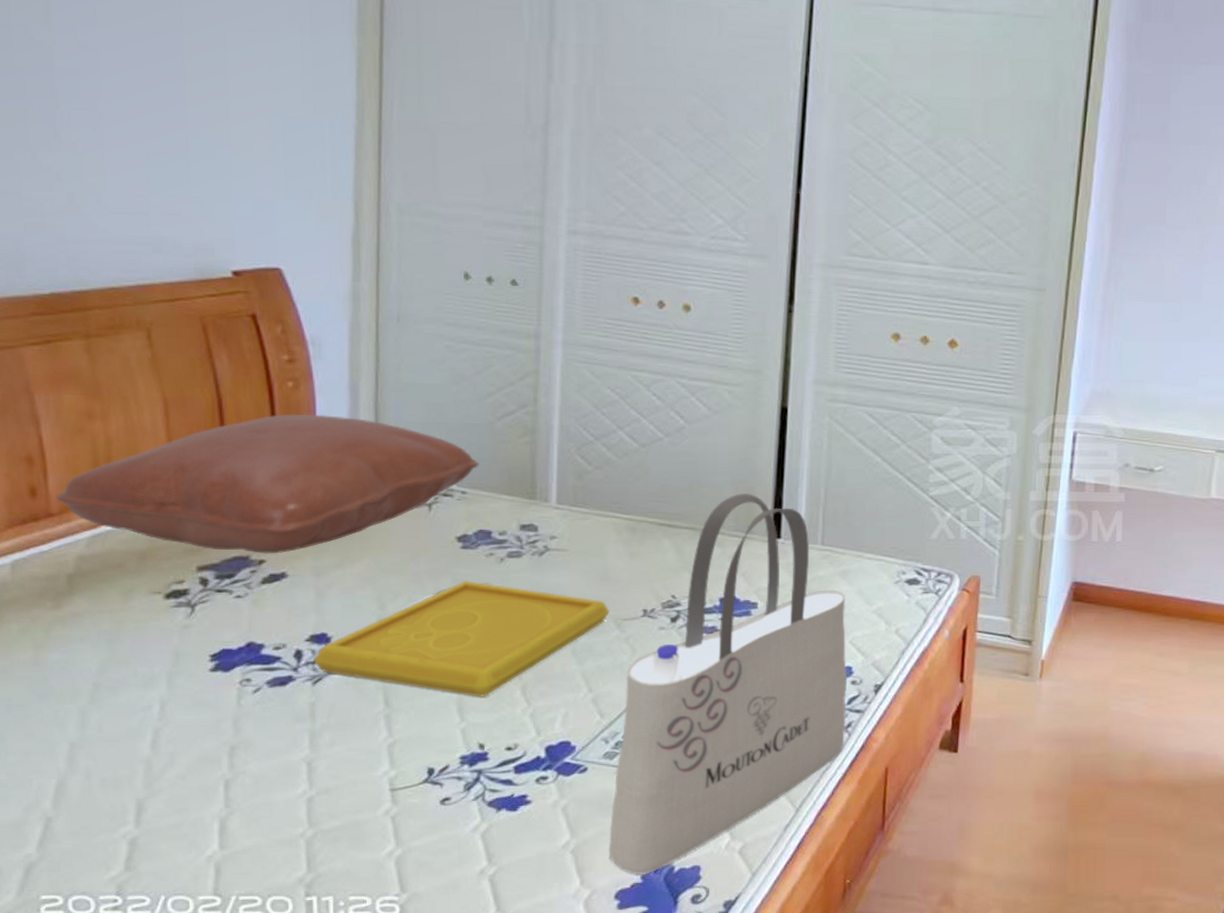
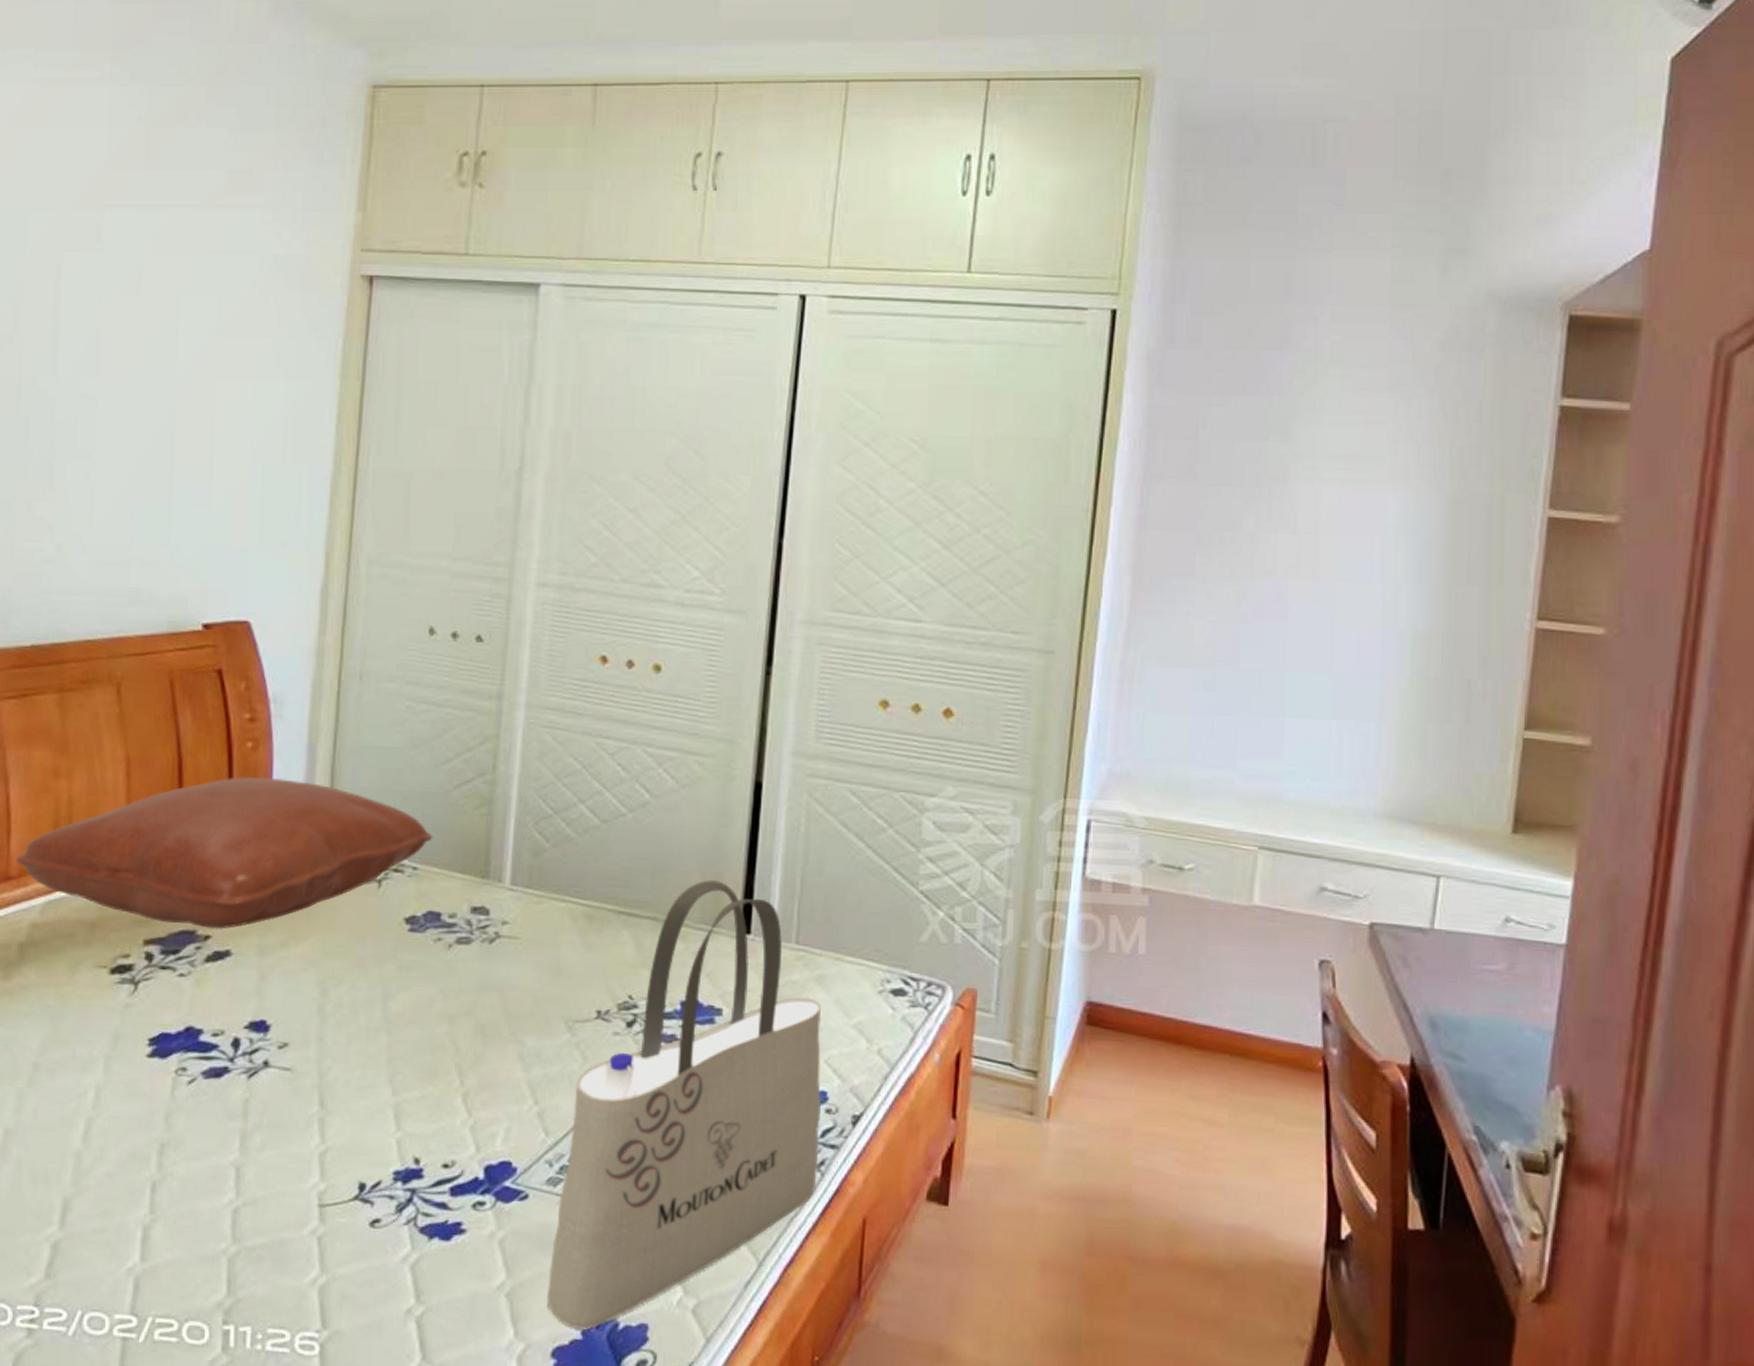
serving tray: present [313,581,609,697] -> none [250,968,560,1104]

